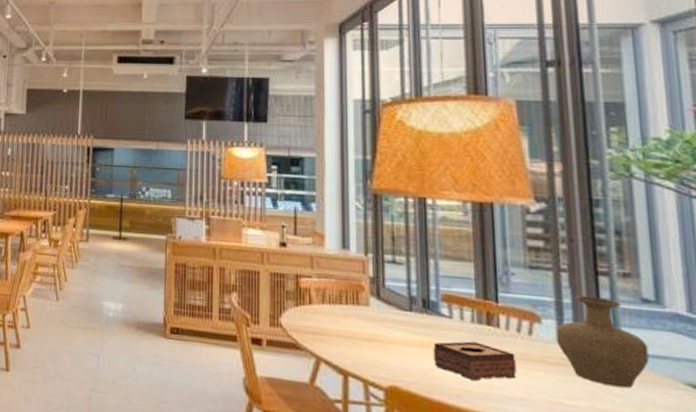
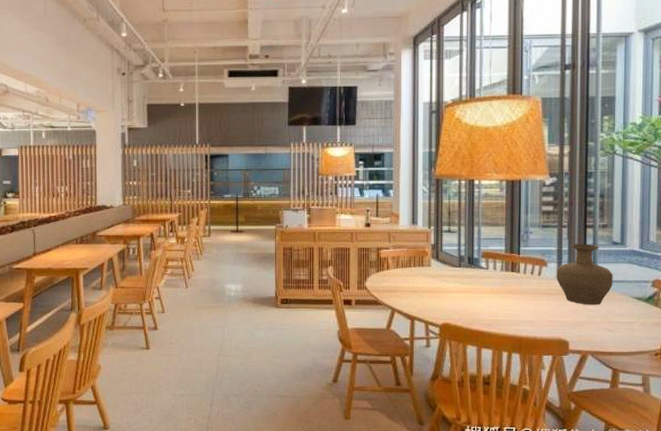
tissue box: present [433,341,517,381] -> none [474,285,529,313]

